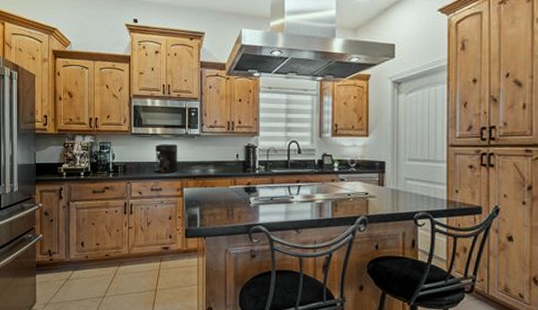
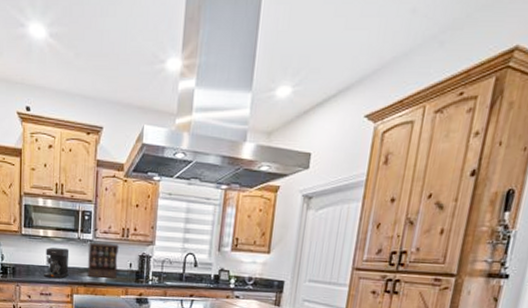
spice rack: none [197,137,225,171] -> present [88,243,119,278]

